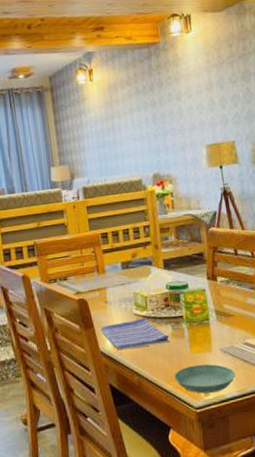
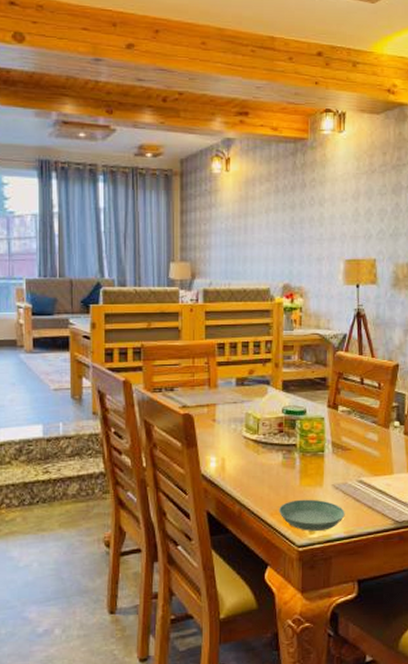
dish towel: present [101,317,169,350] -> none [205,441,278,475]

